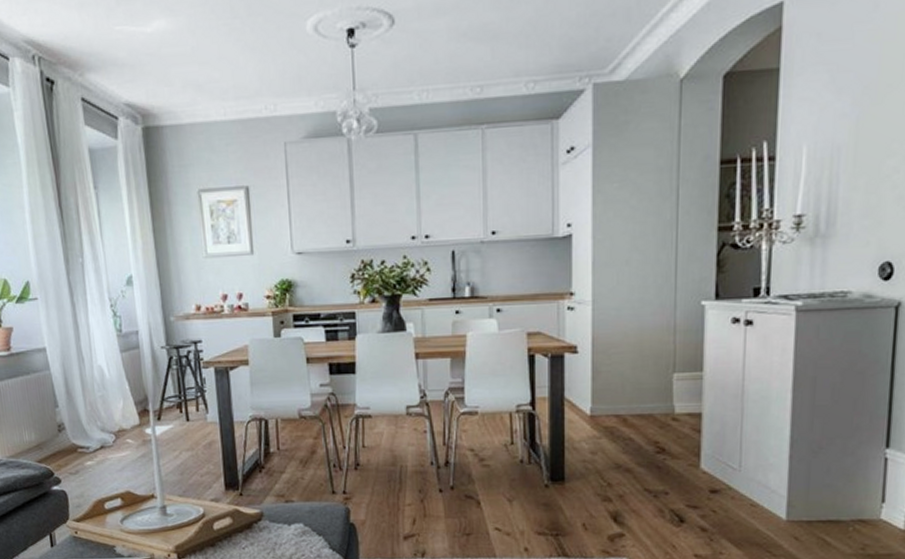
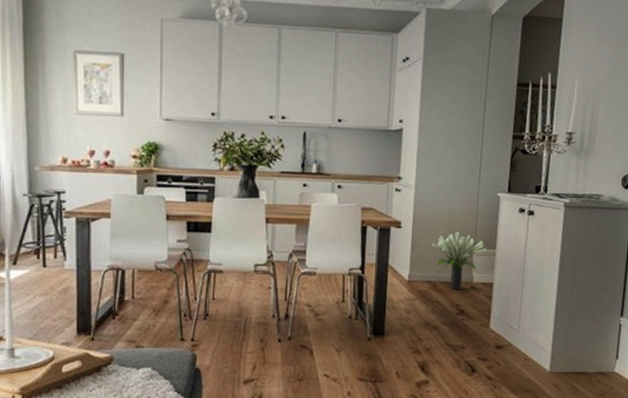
potted plant: none [617,353,690,424] -> present [431,231,486,290]

